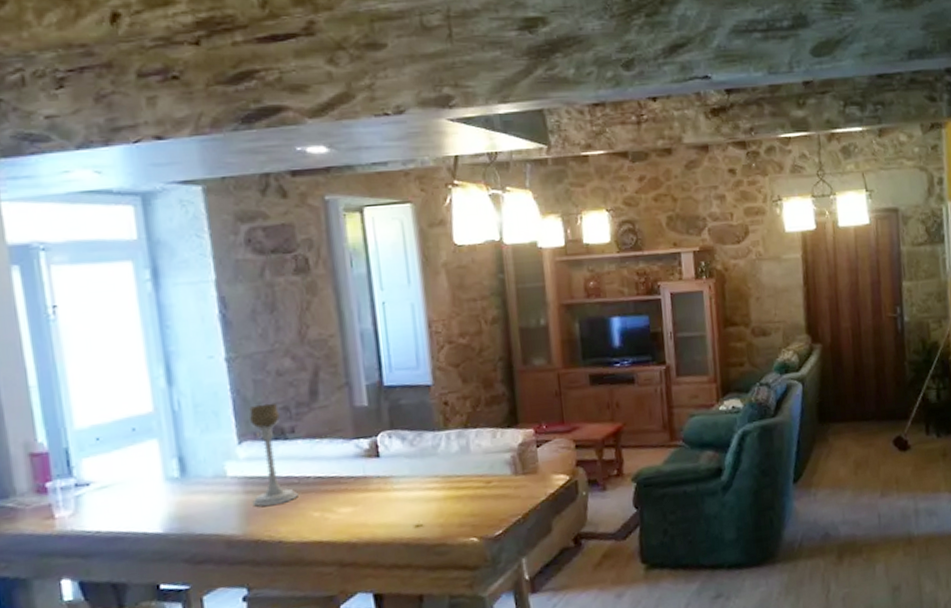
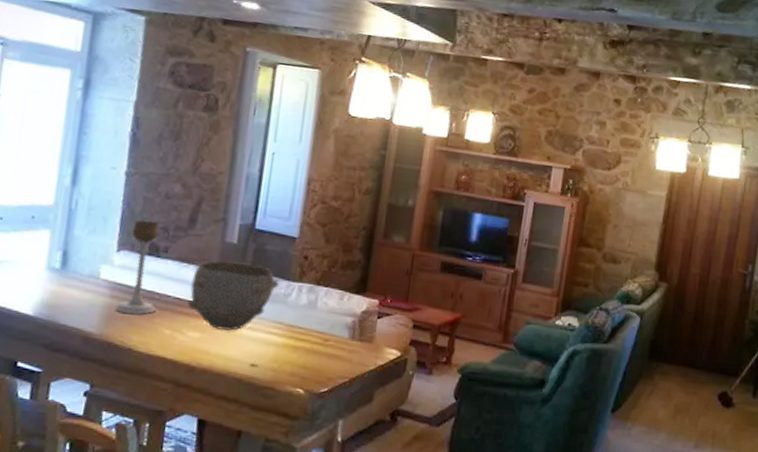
bowl: none [328,423,424,499] -> present [187,261,279,331]

